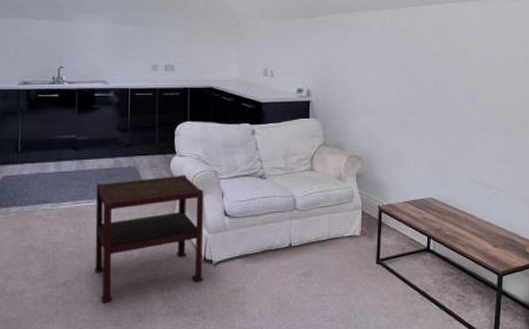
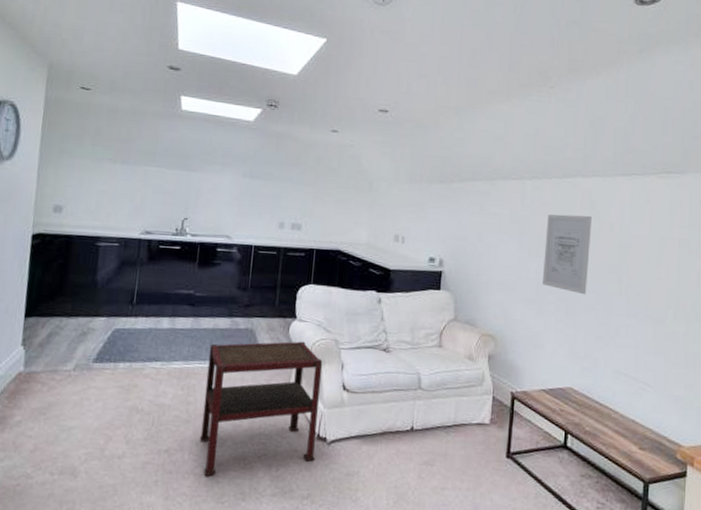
wall art: none [403,40,447,114] -> present [543,214,593,295]

